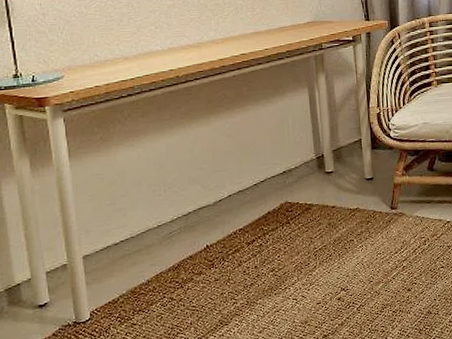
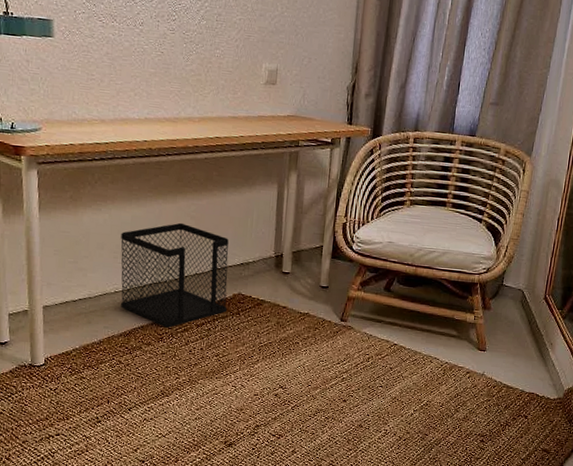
wastebasket: none [157,142,277,253] -> present [121,222,229,329]

